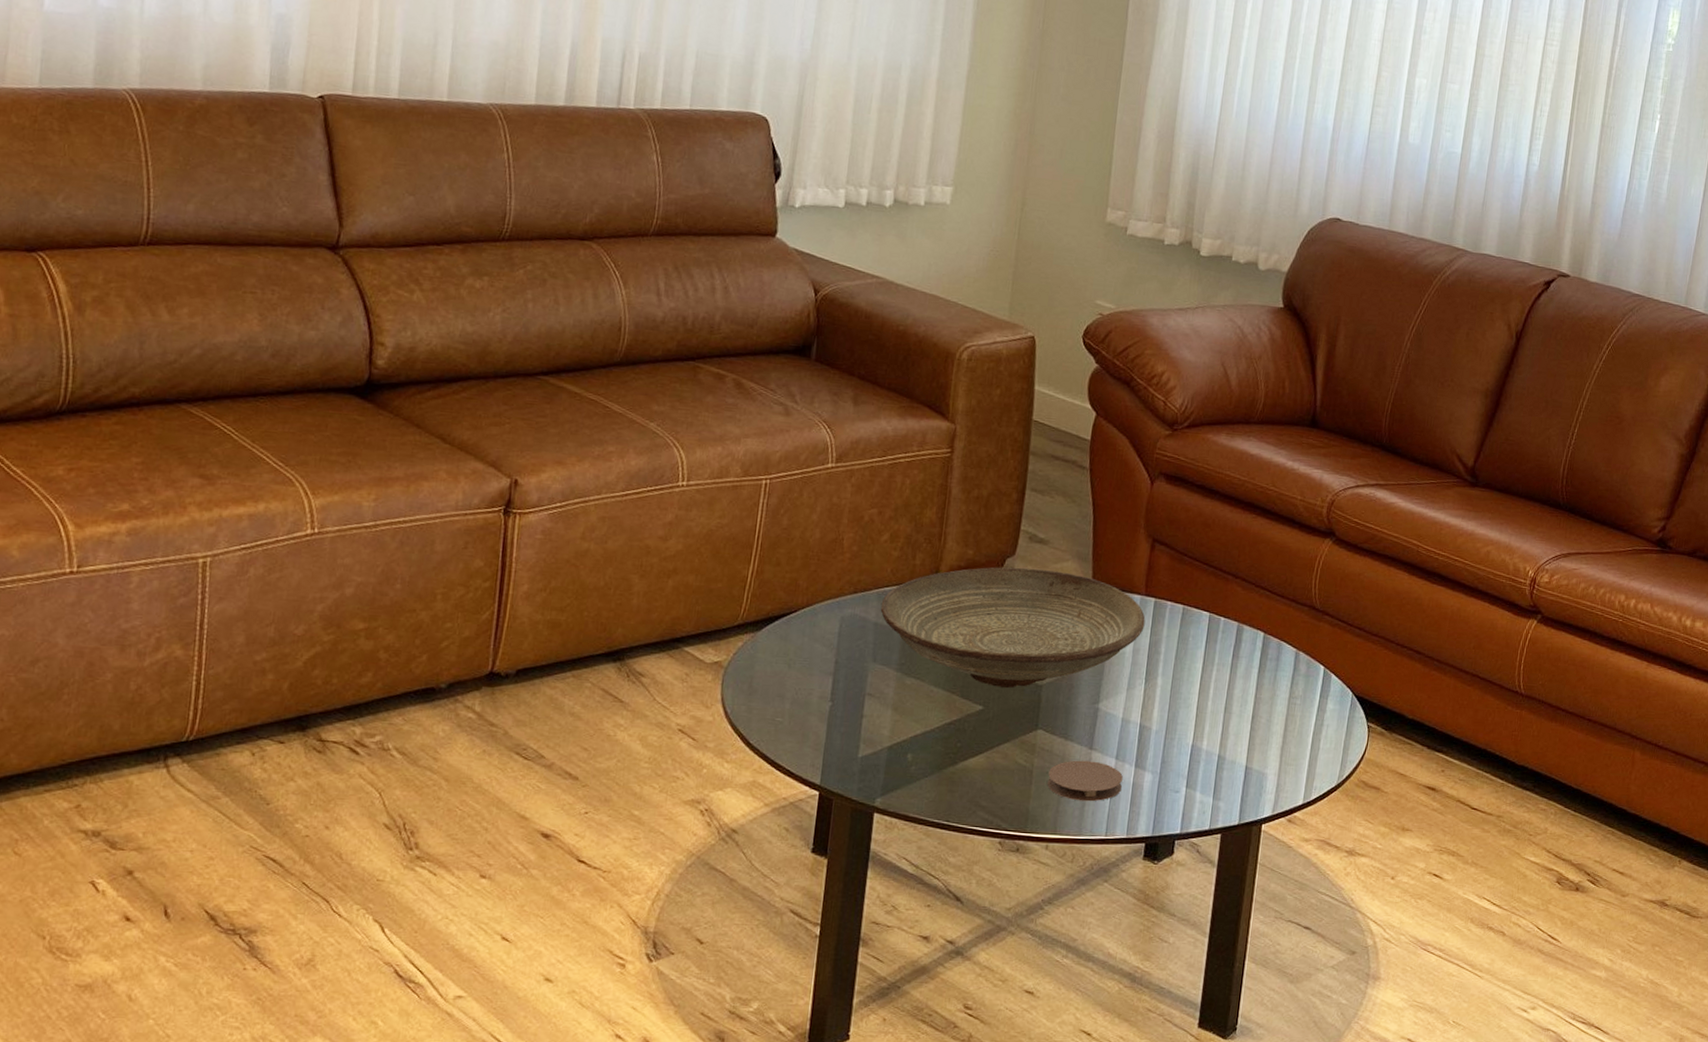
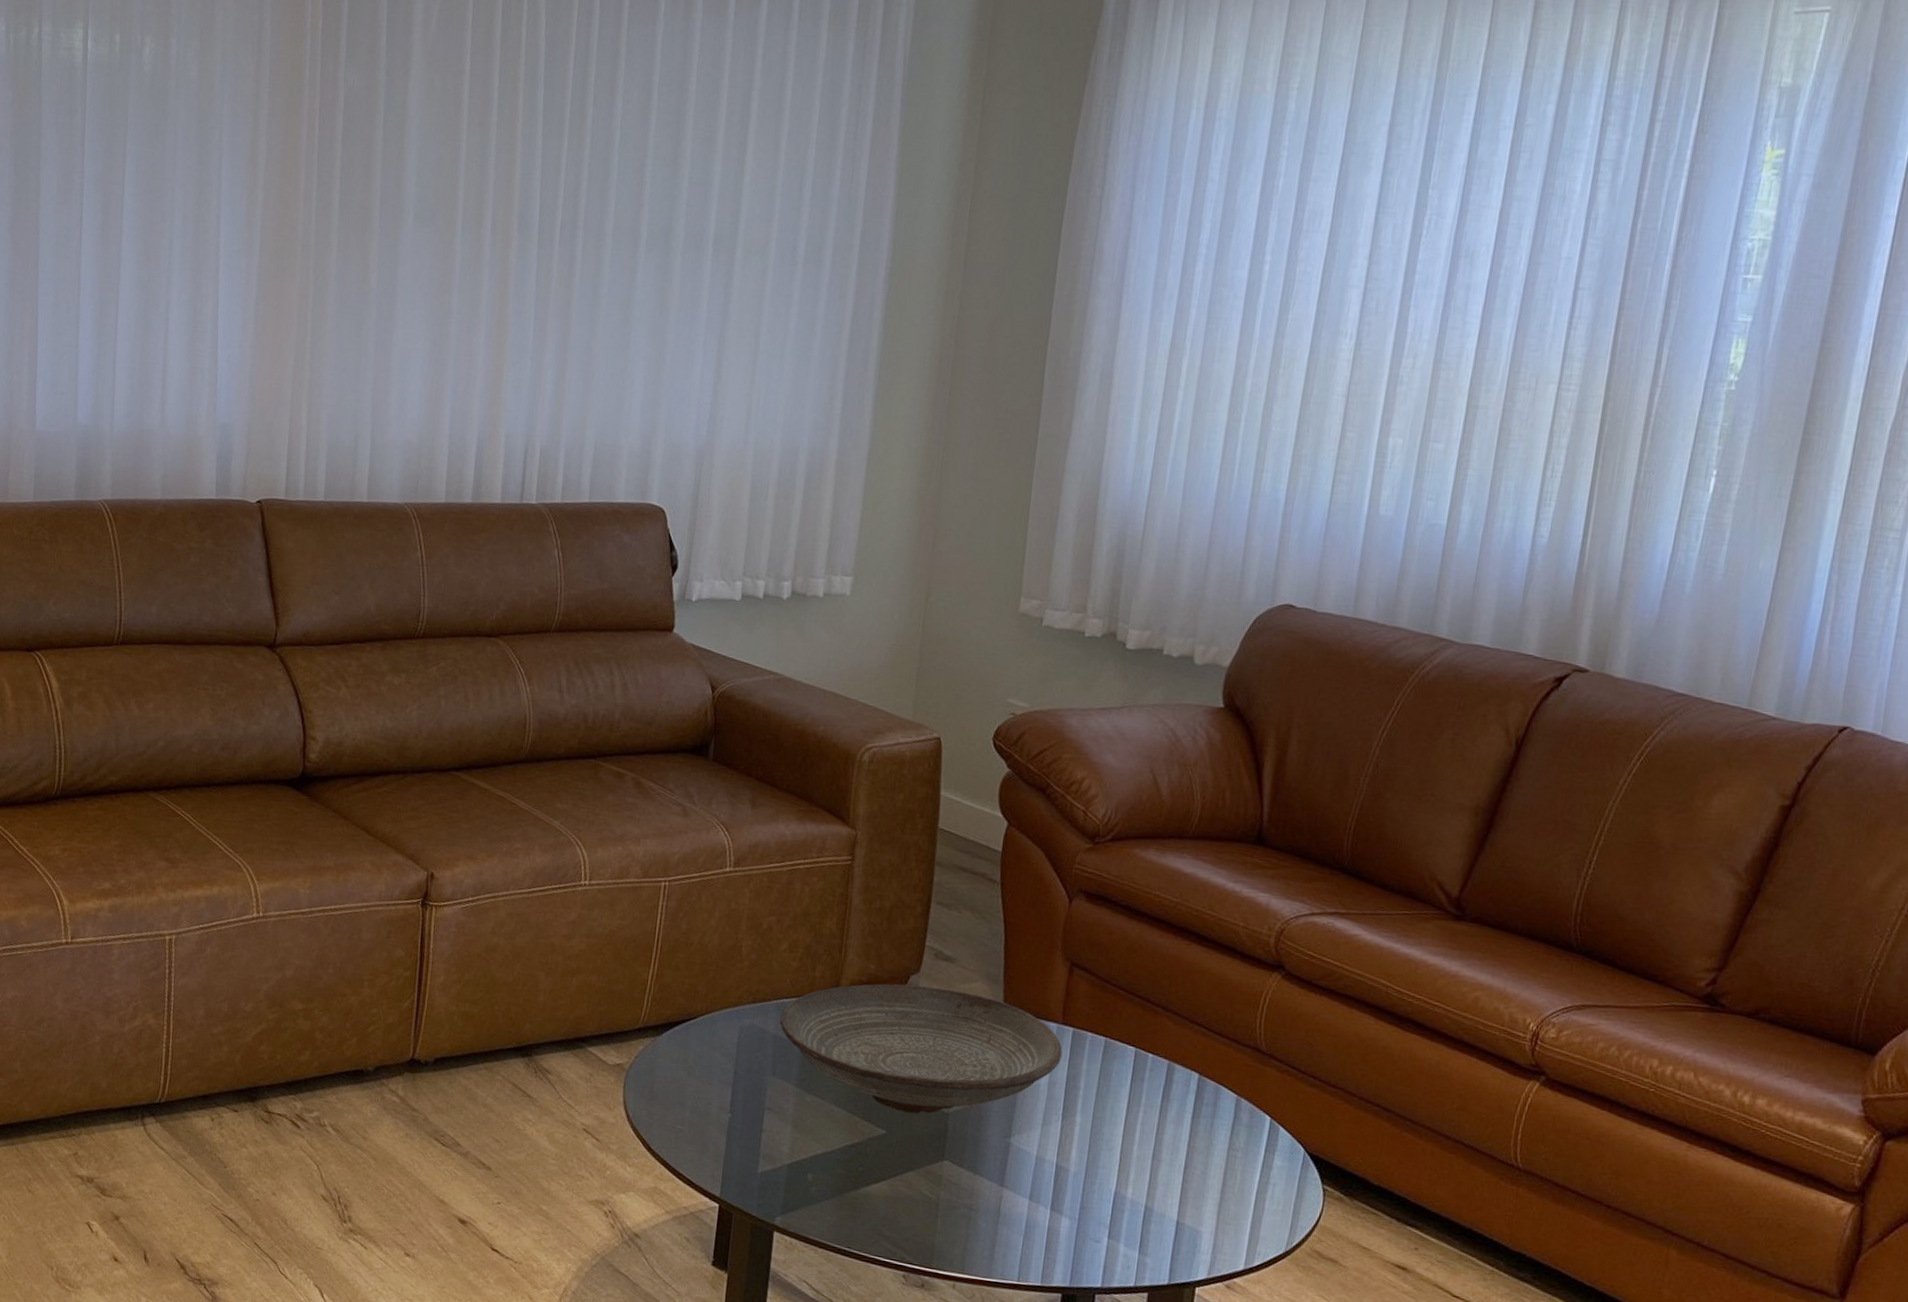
coaster: present [1047,760,1123,802] -> none [954,1196,1037,1243]

